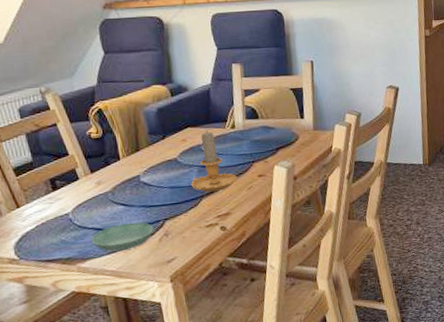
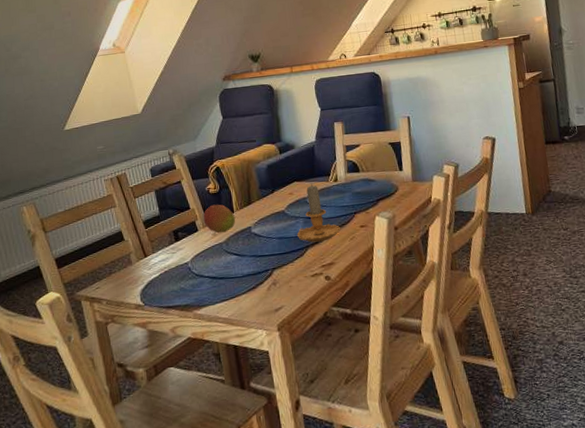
fruit: none [84,150,123,182] -> present [203,204,236,234]
saucer: present [91,222,154,252] -> none [207,271,263,300]

